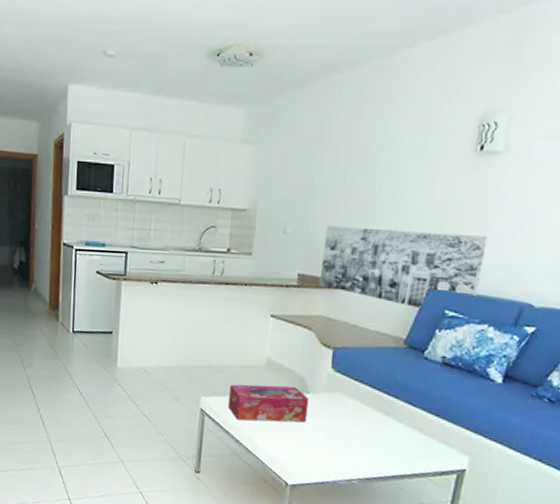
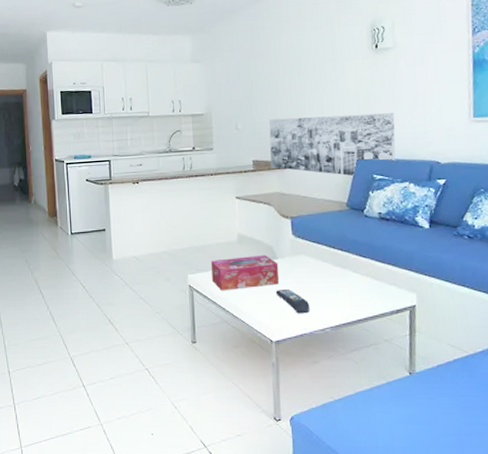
remote control: none [300,428,339,459] -> present [275,288,310,314]

